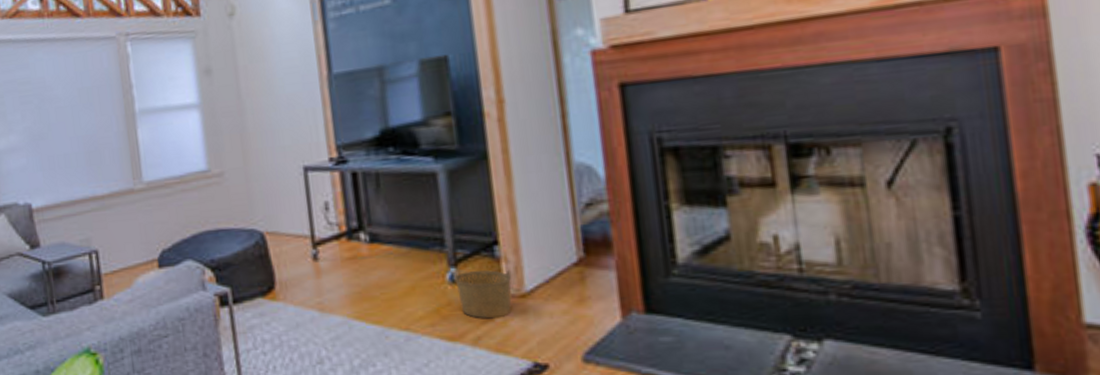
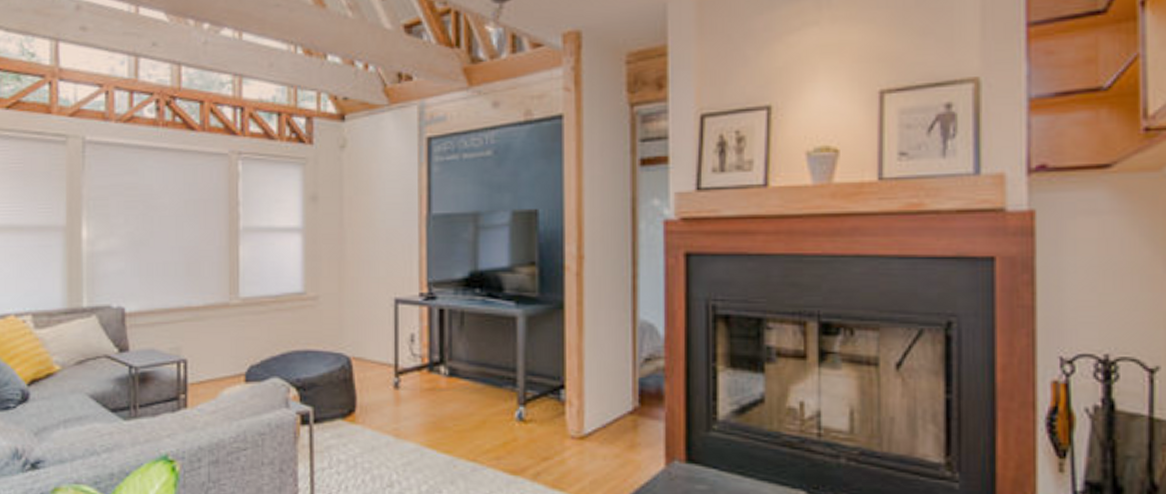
basket: present [454,269,512,319] -> none [522,411,574,457]

